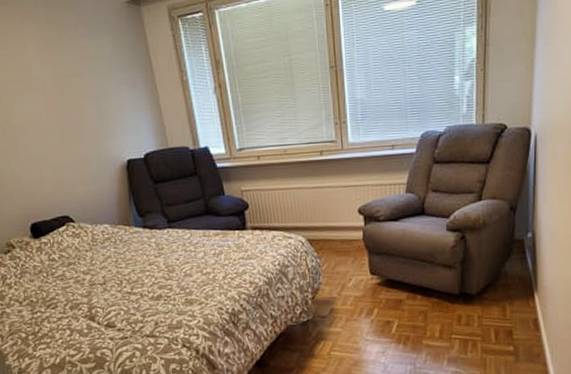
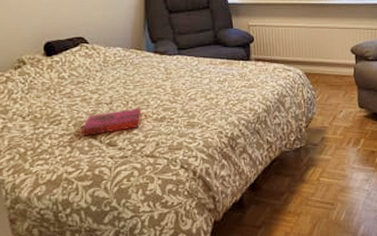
hardback book: none [77,286,139,320] -> present [80,107,143,137]

